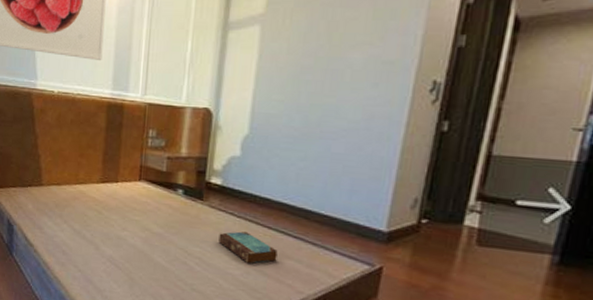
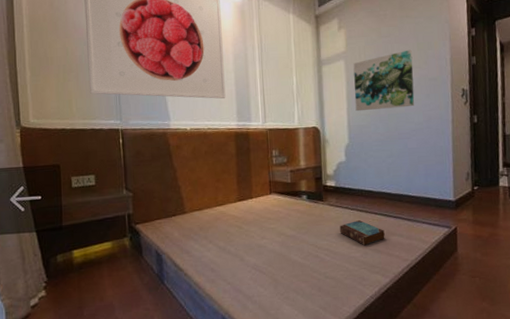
wall art: none [265,17,363,98] -> present [353,49,415,112]

